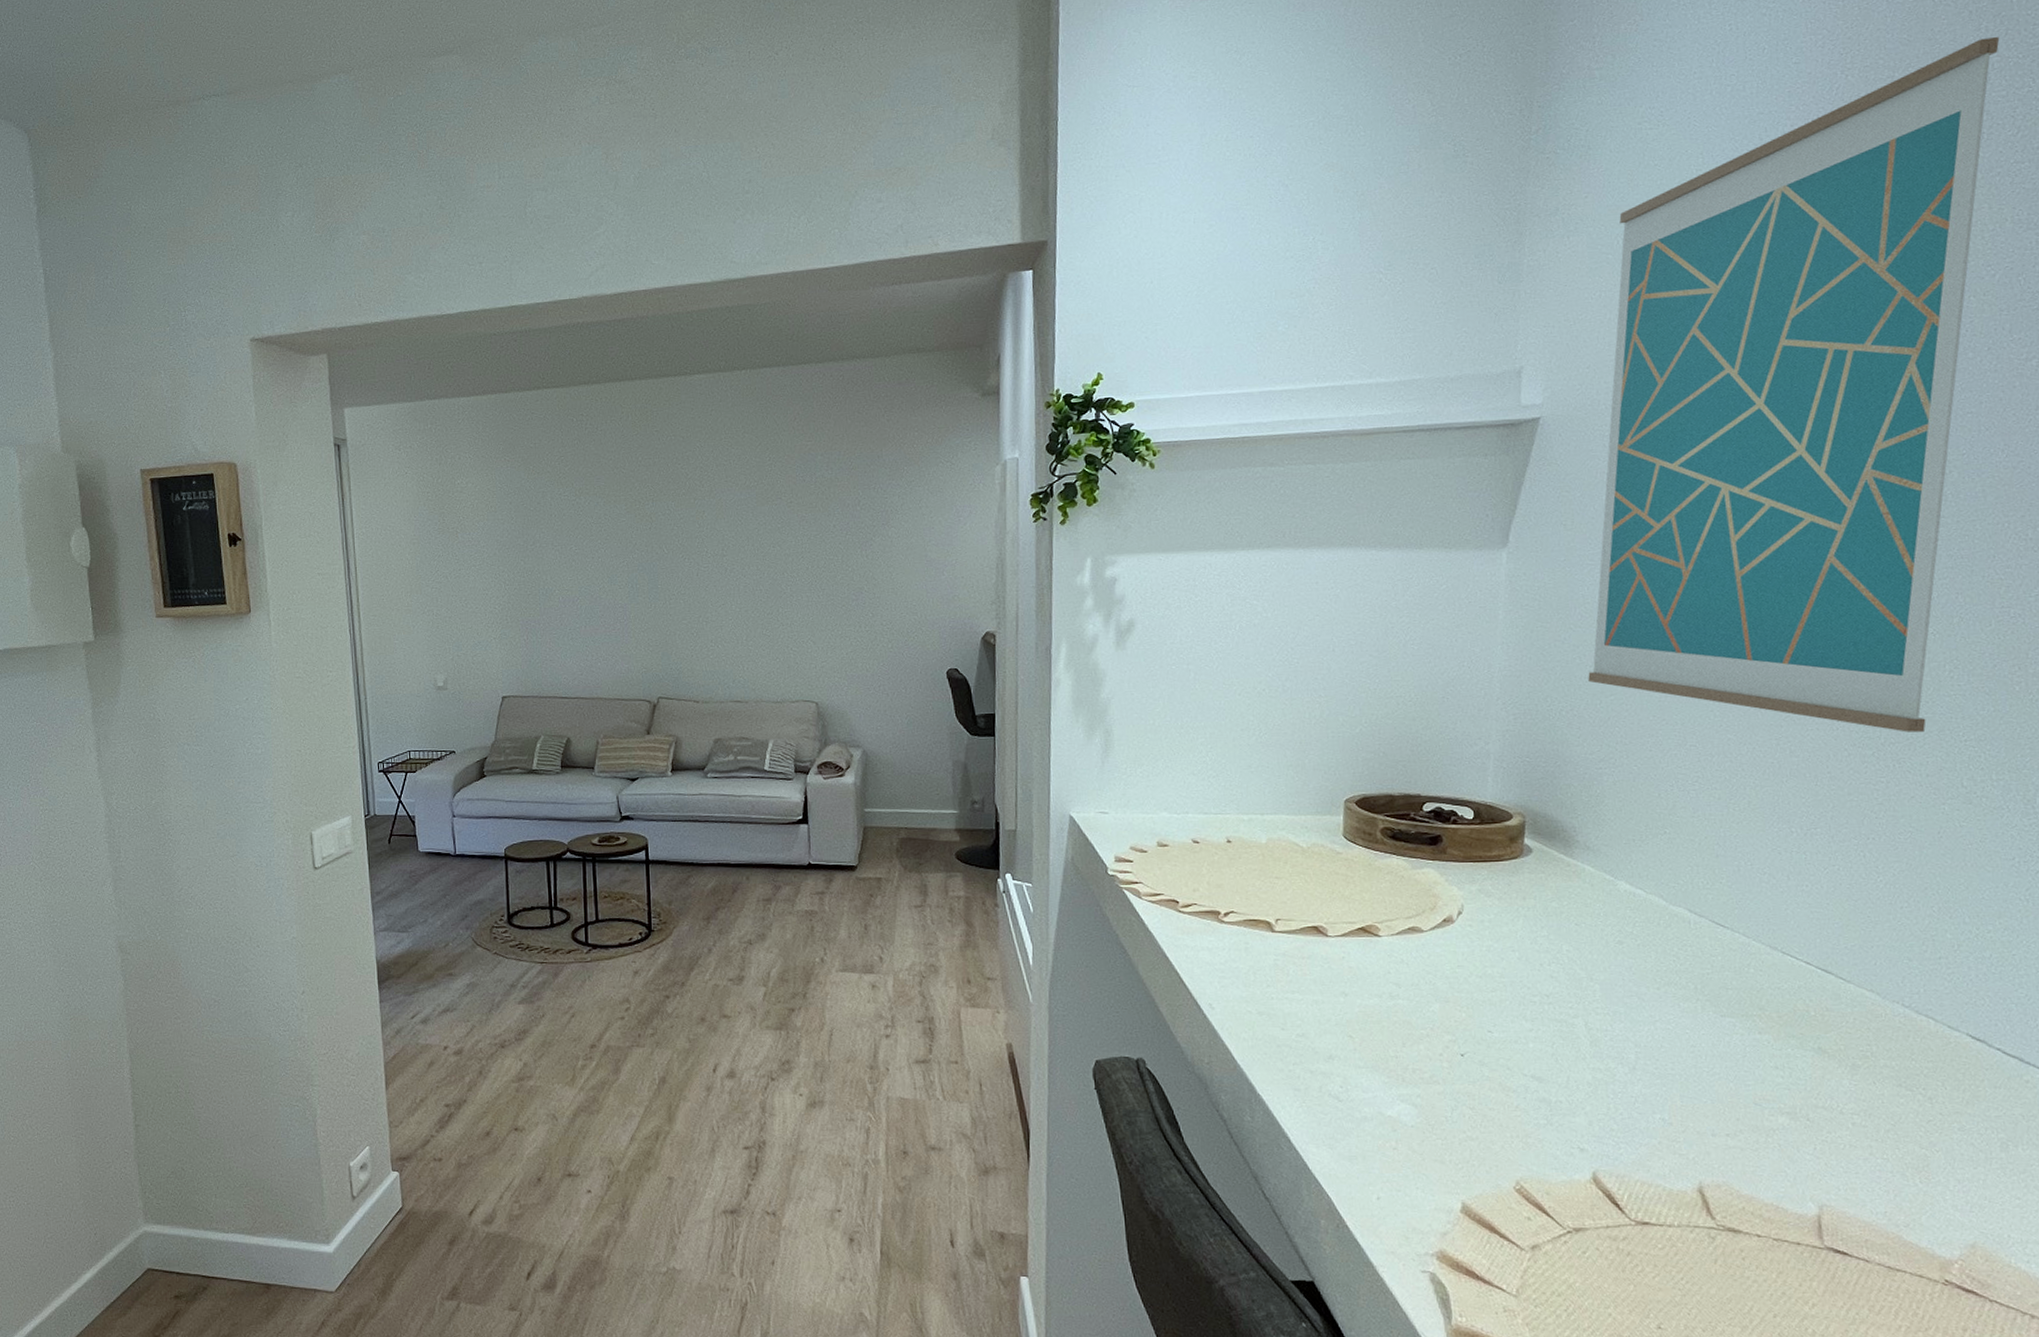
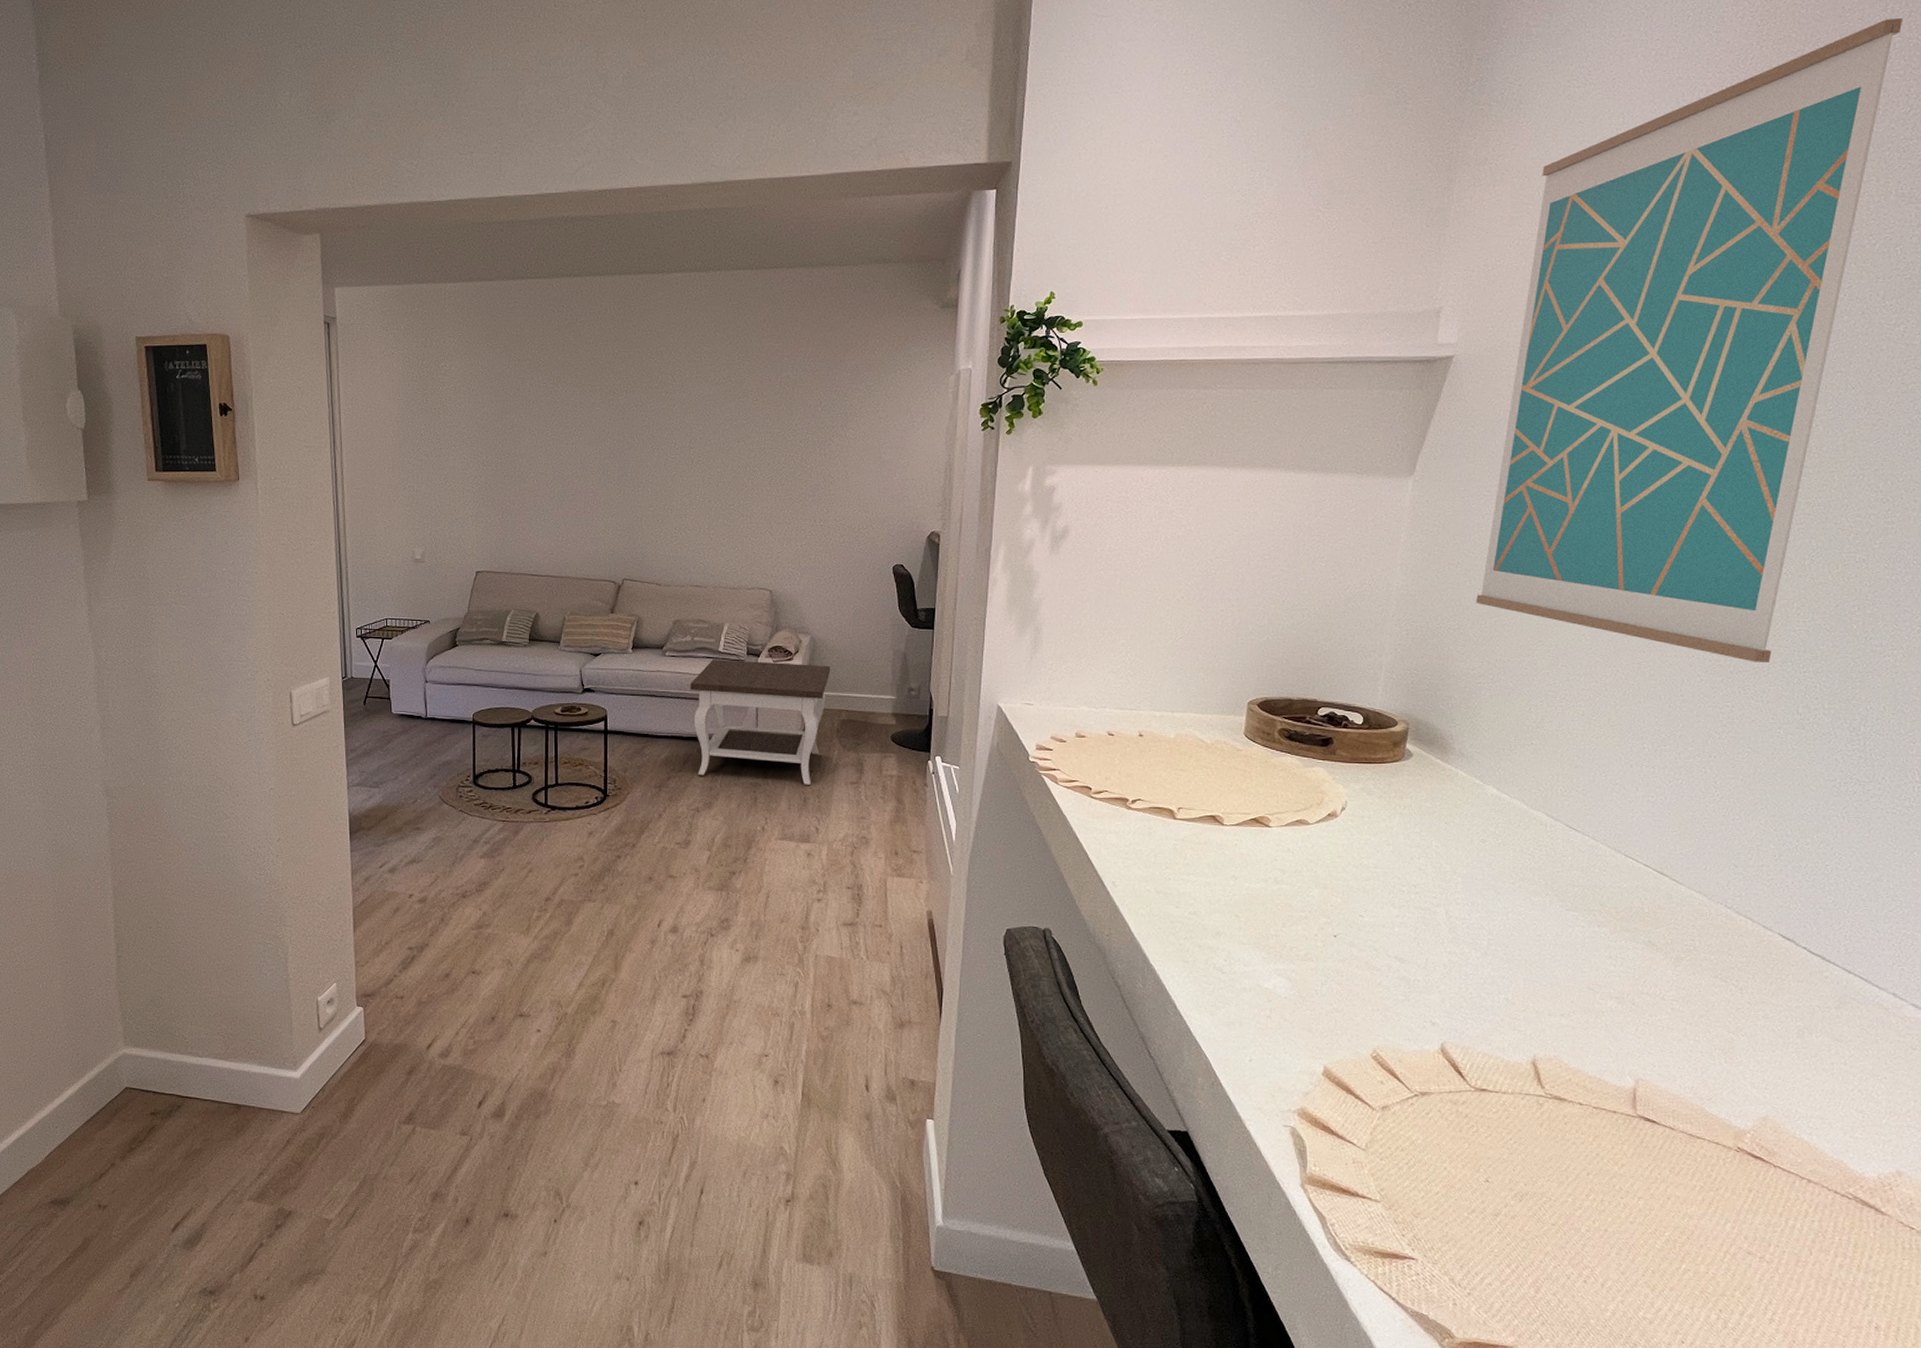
side table: none [735,778,886,911] -> present [690,658,831,785]

